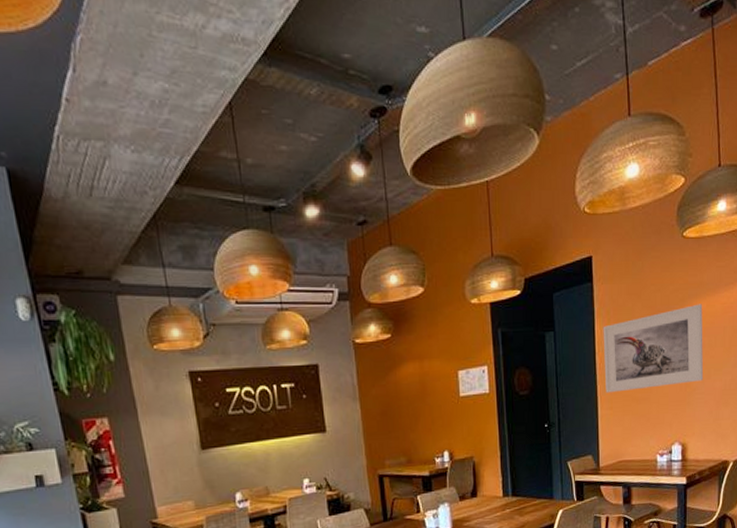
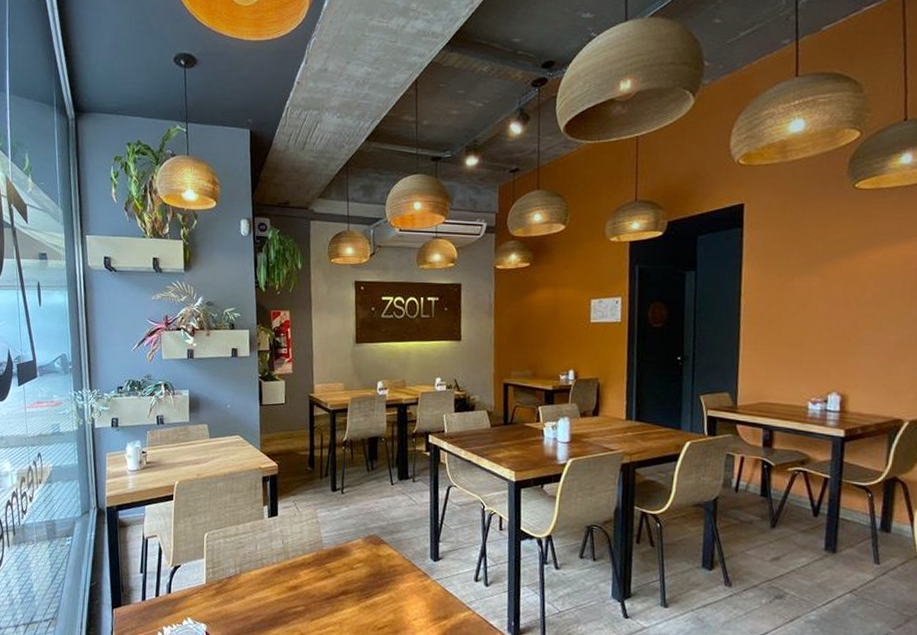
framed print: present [603,304,704,393] -> none [749,254,876,335]

